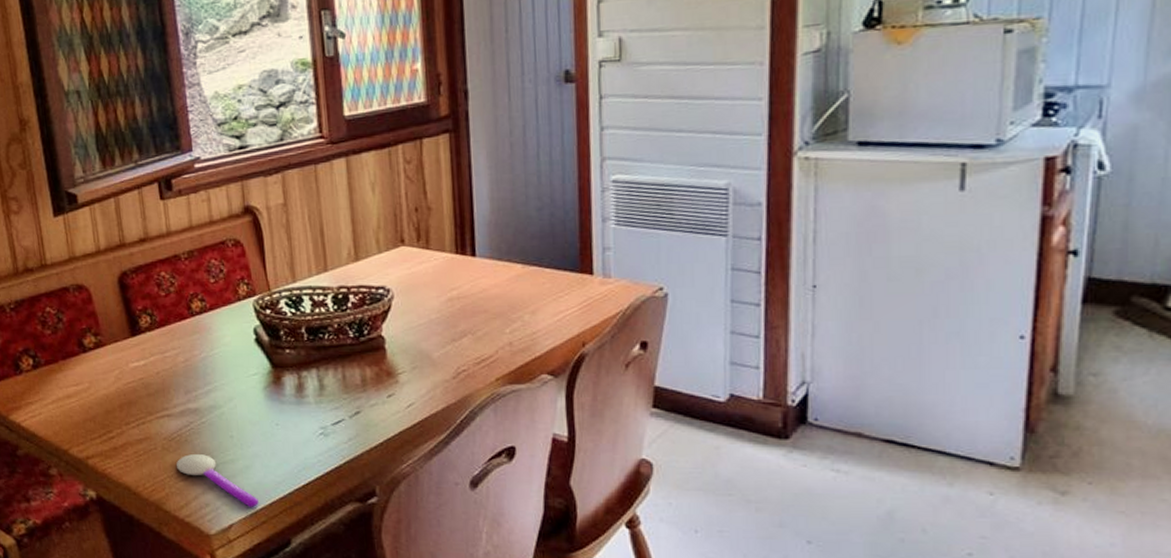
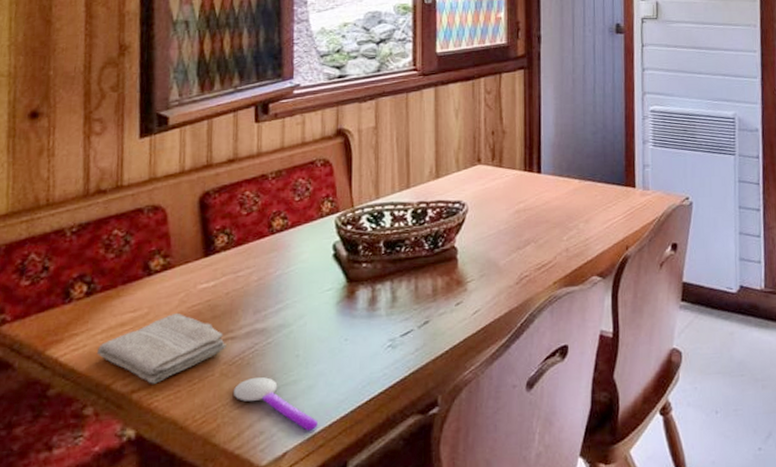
washcloth: none [51,389,164,452] -> present [96,313,226,384]

